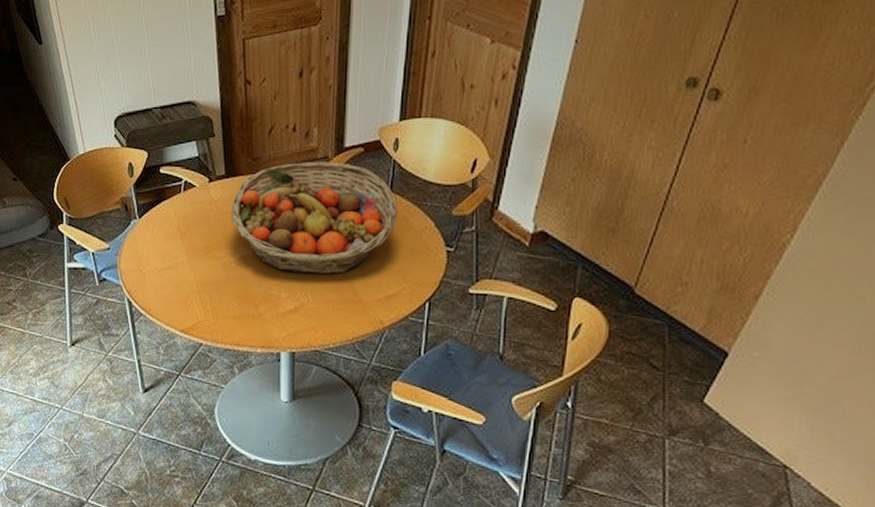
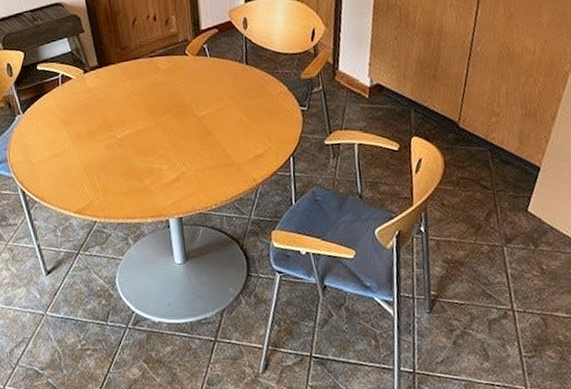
fruit basket: present [230,162,399,275] -> none [107,44,256,146]

